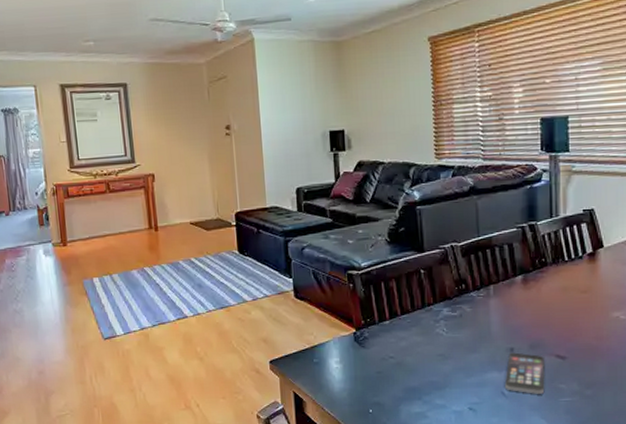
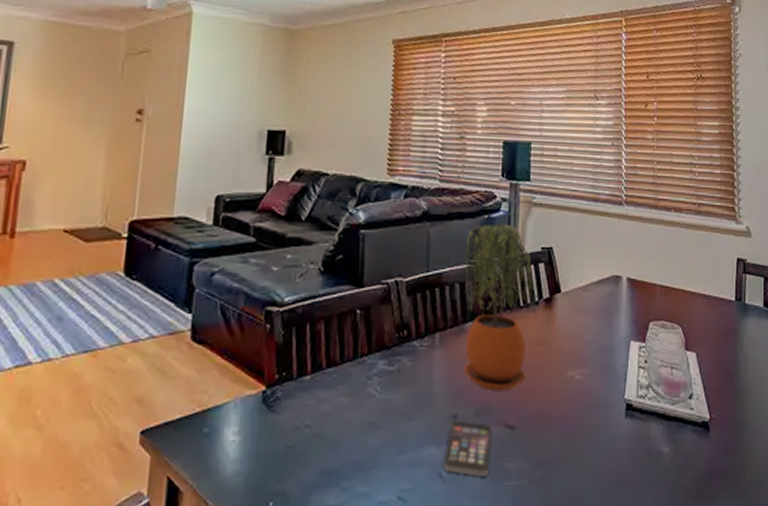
potted plant: none [512,191,581,330] -> present [463,223,537,391]

